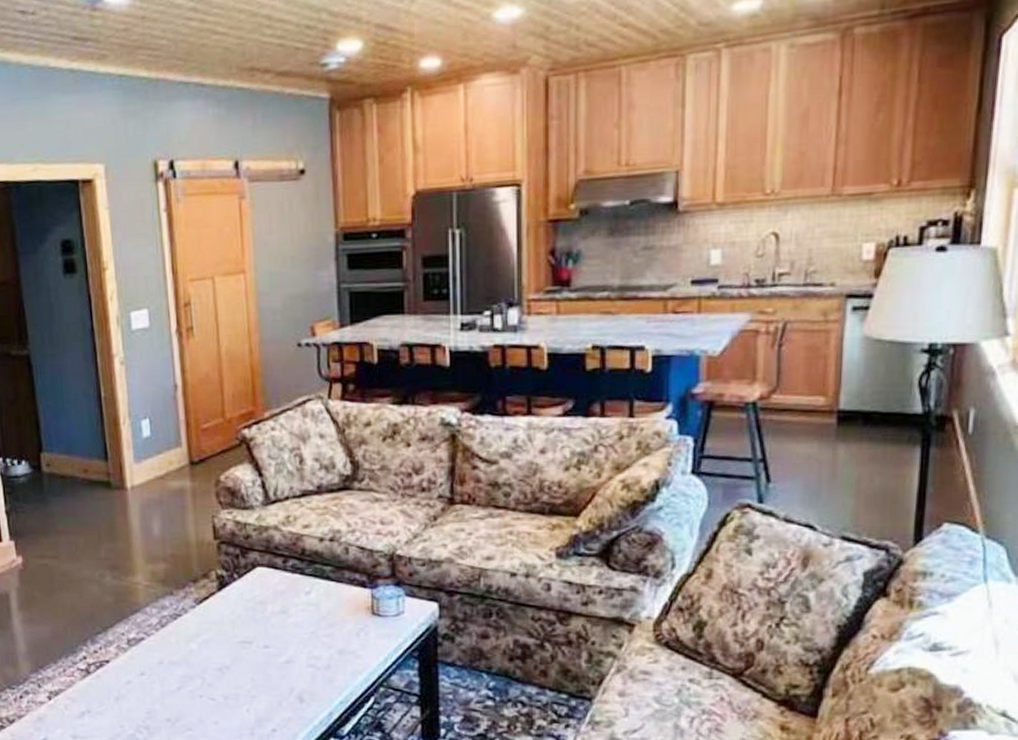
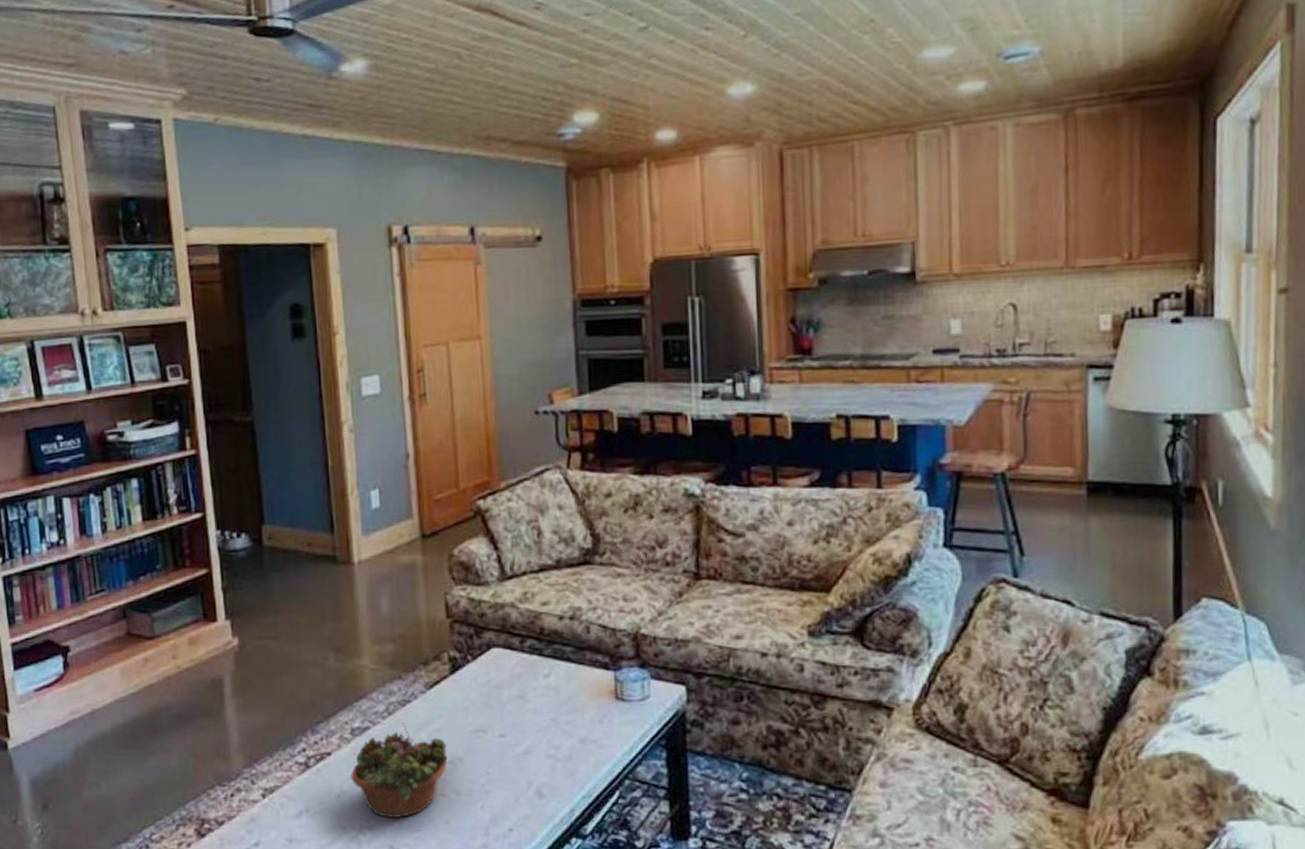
succulent planter: none [128,634,216,718] -> present [350,723,448,818]

